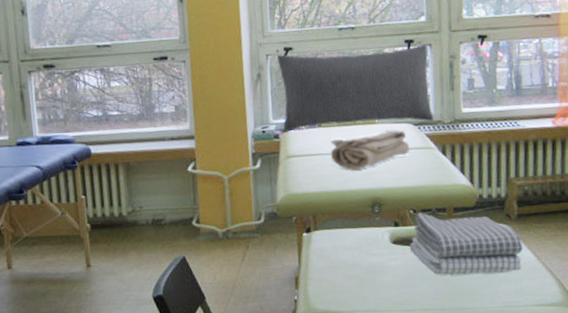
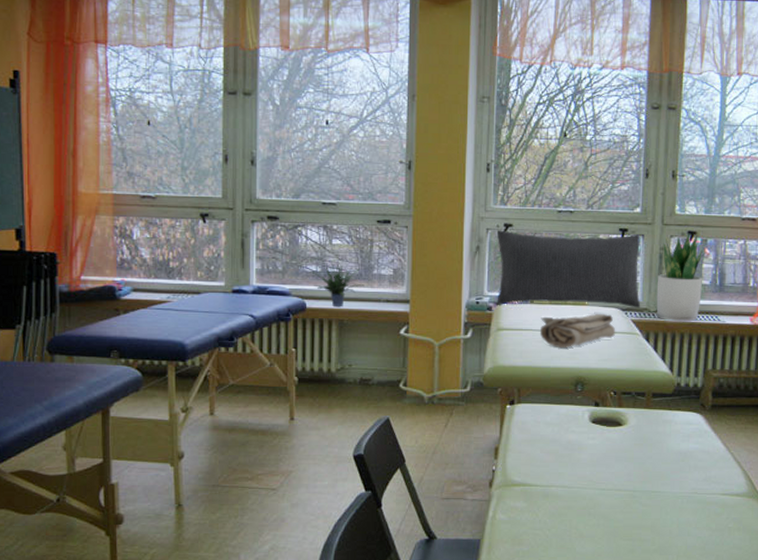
potted plant: none [92,102,147,149] -> present [310,258,364,306]
towel: present [409,212,523,276] -> none [607,395,715,460]
planter: none [449,37,498,132] -> present [656,233,704,322]

